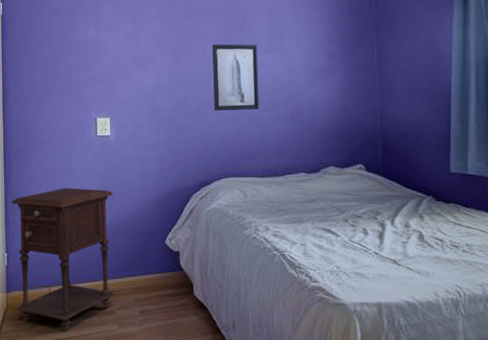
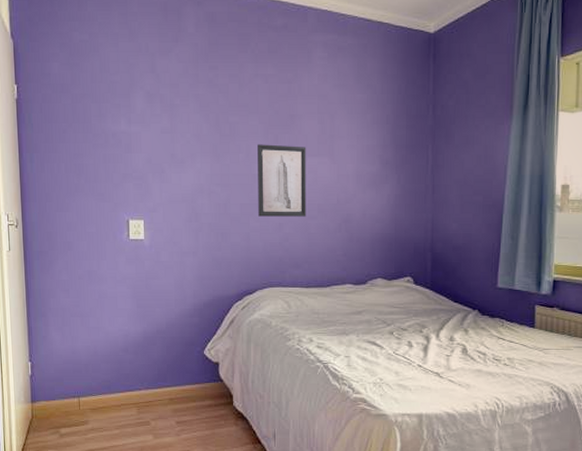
nightstand: present [12,187,114,332] -> none [34,294,149,443]

